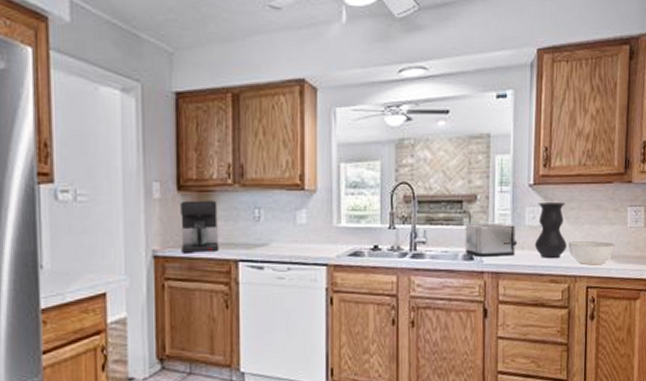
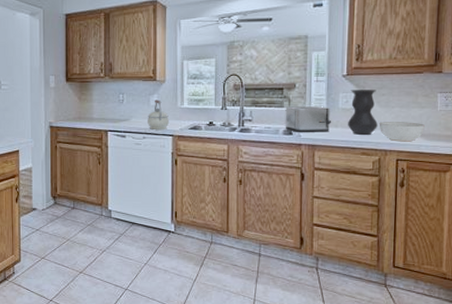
coffee maker: present [181,200,220,253] -> none [68,88,95,125]
kettle: none [292,216,323,257] -> present [146,100,170,129]

